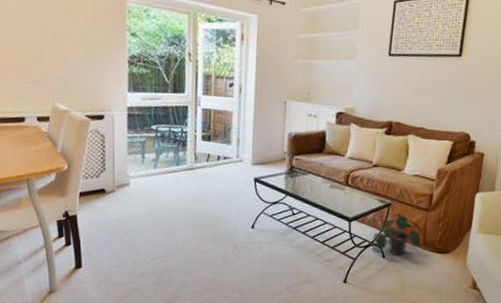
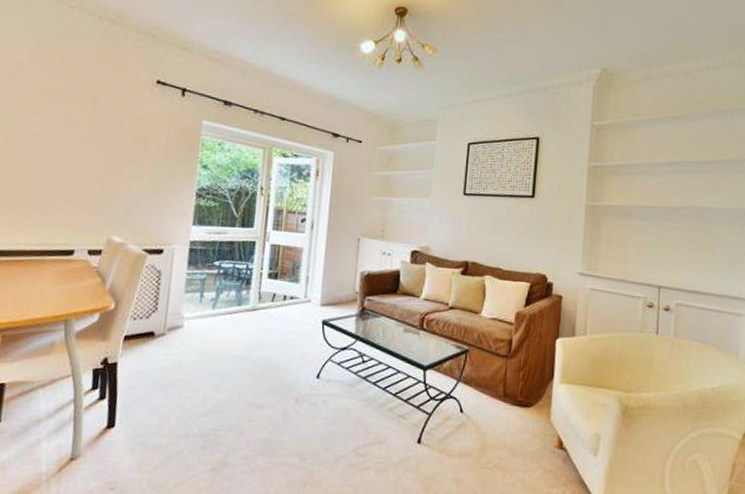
potted plant: present [371,214,422,256] -> none [448,361,502,410]

